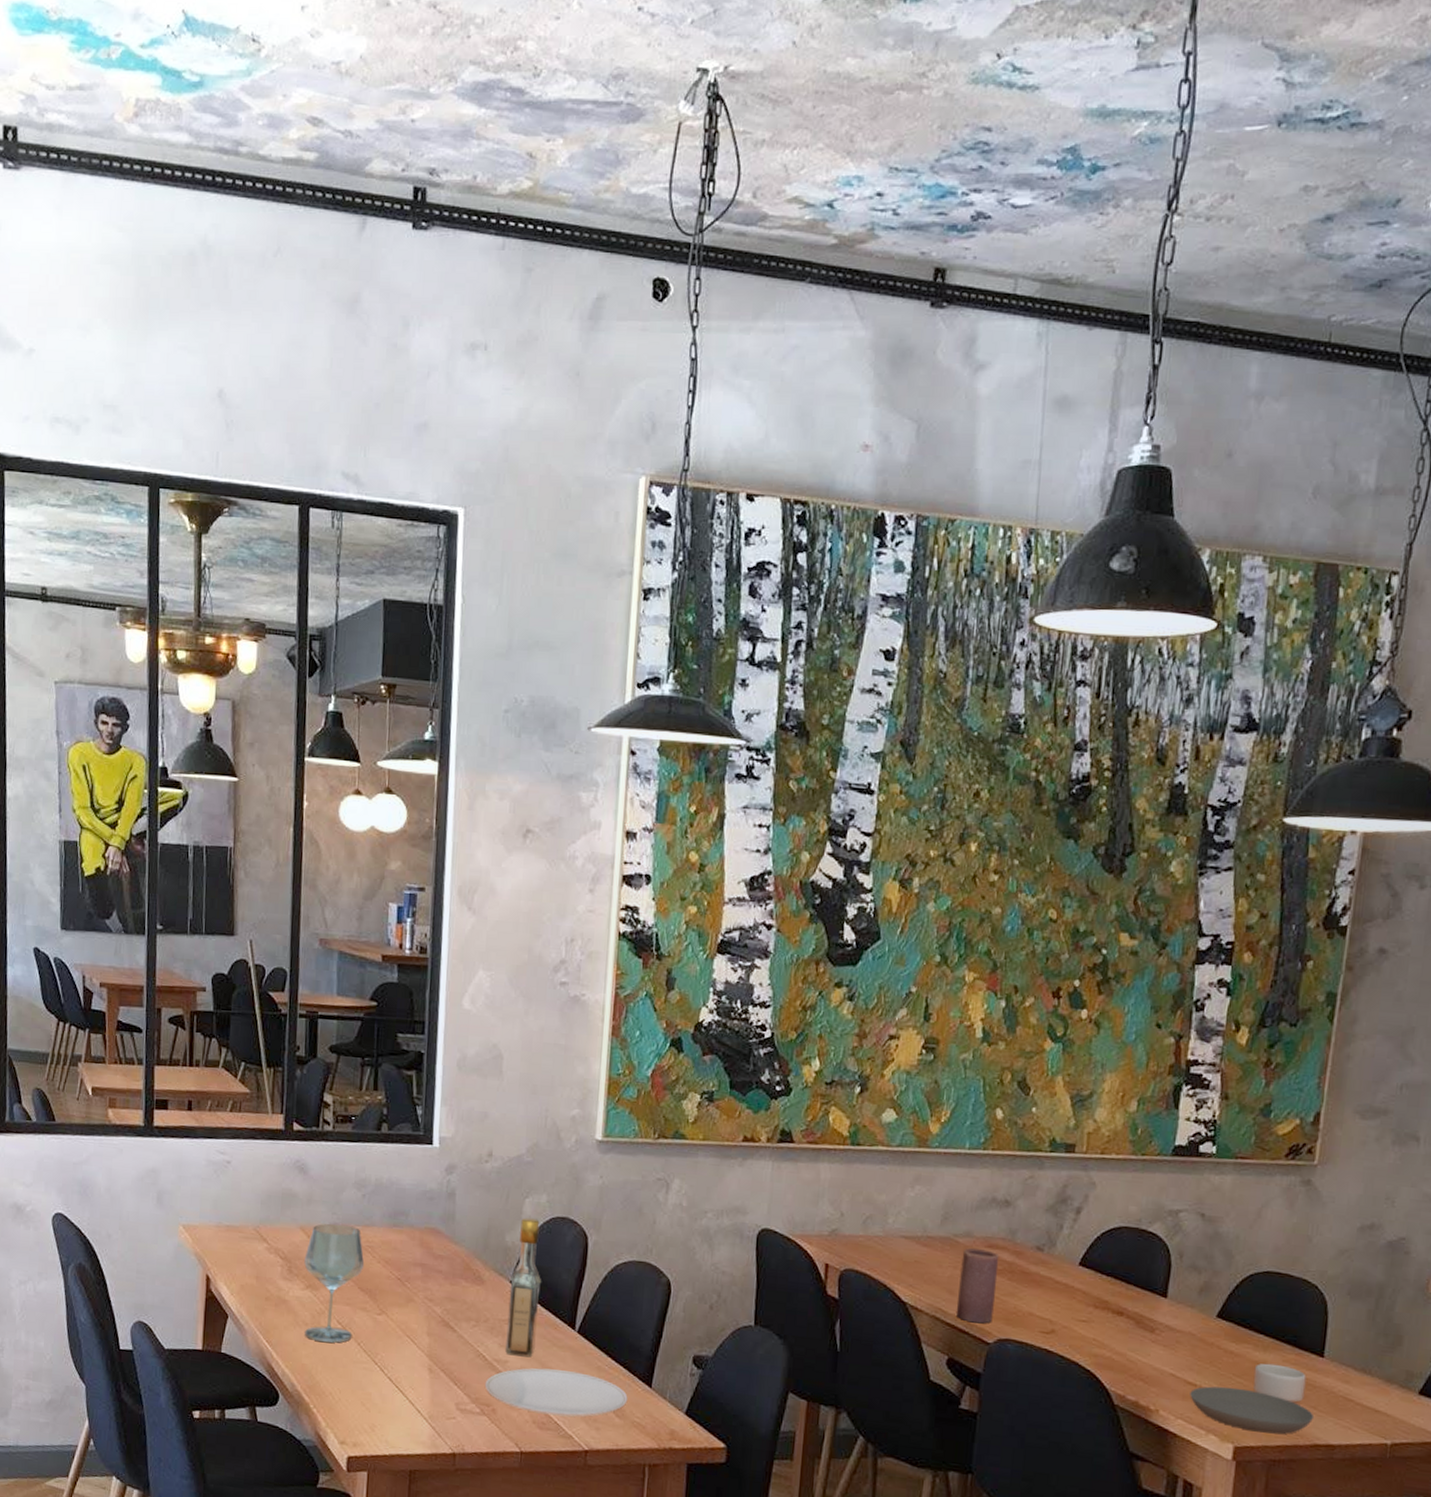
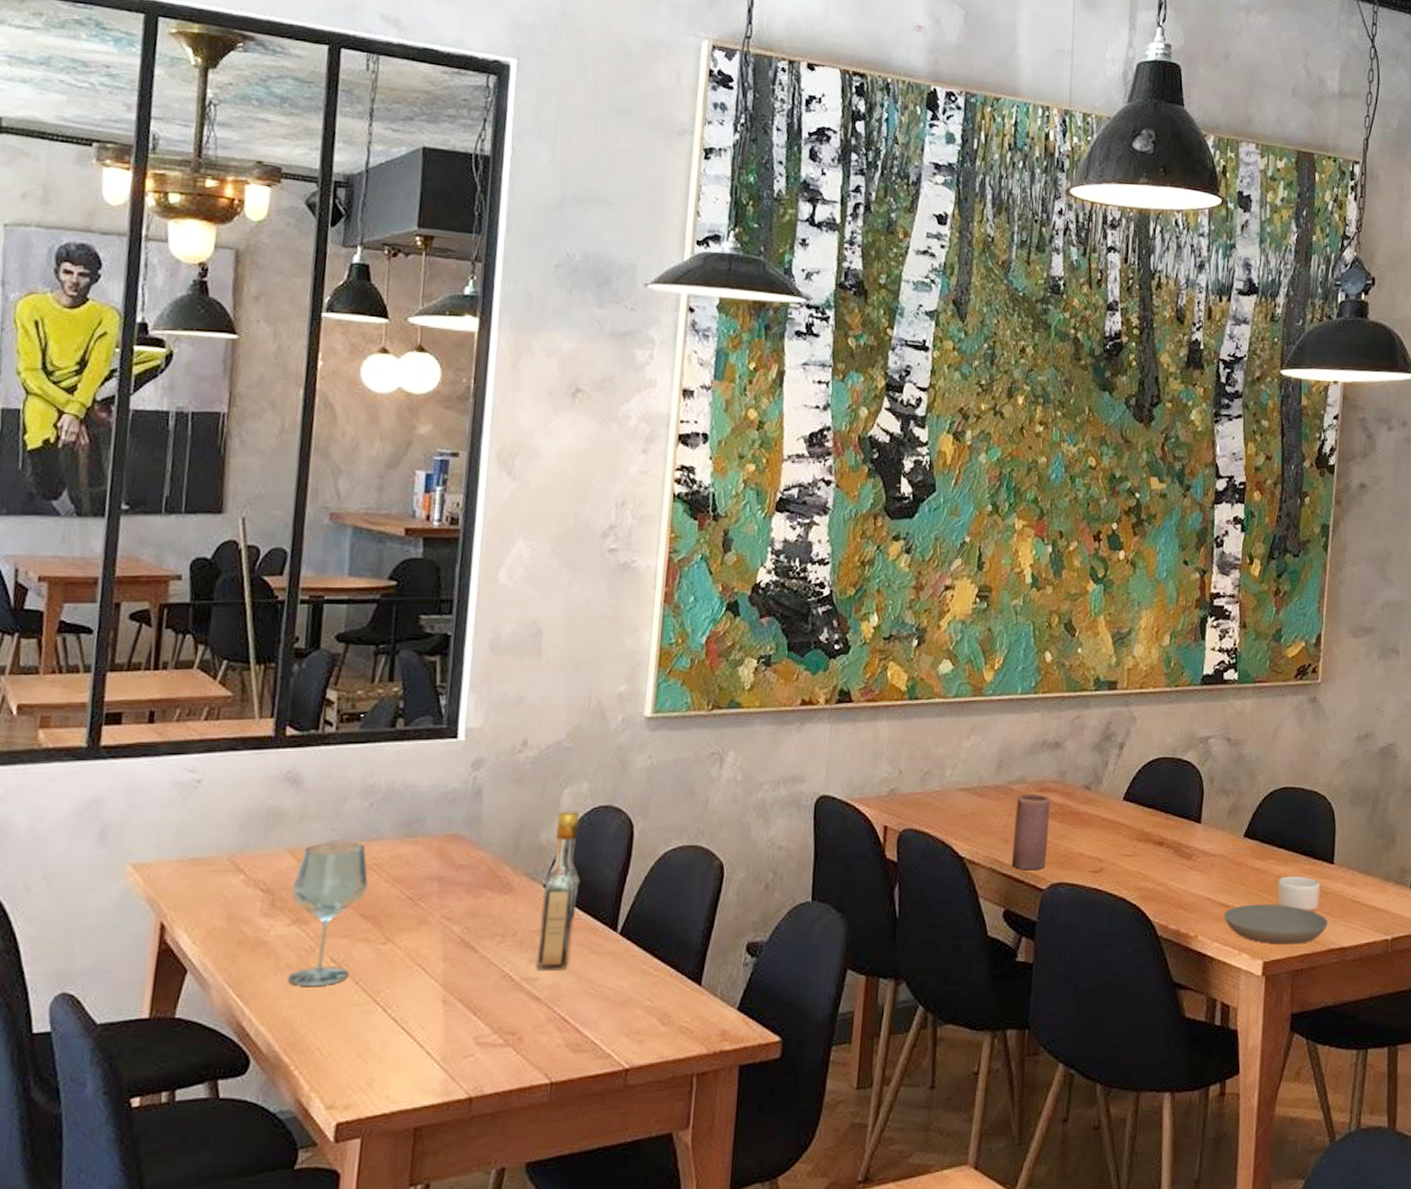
plate: present [484,1368,628,1417] -> none [510,980,675,1034]

